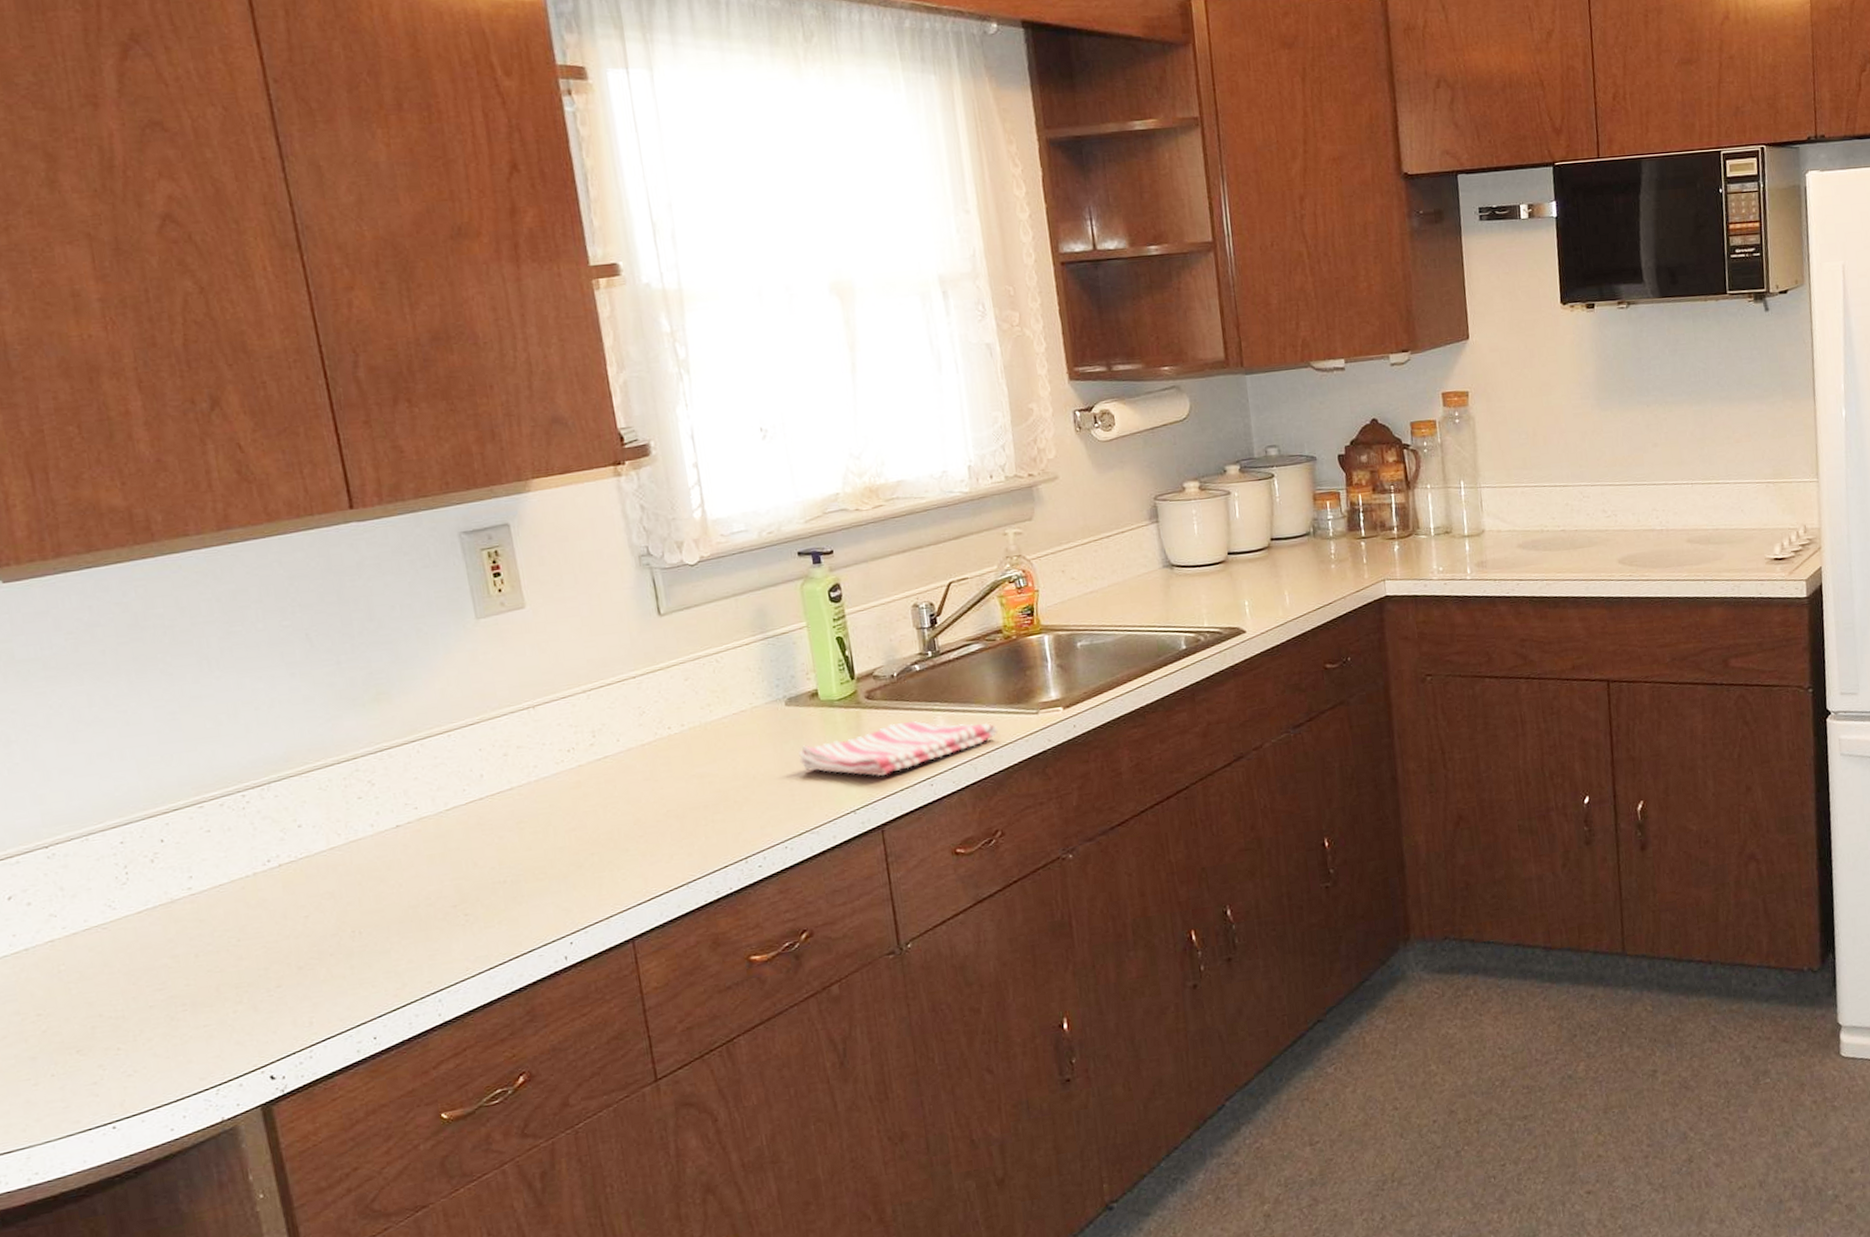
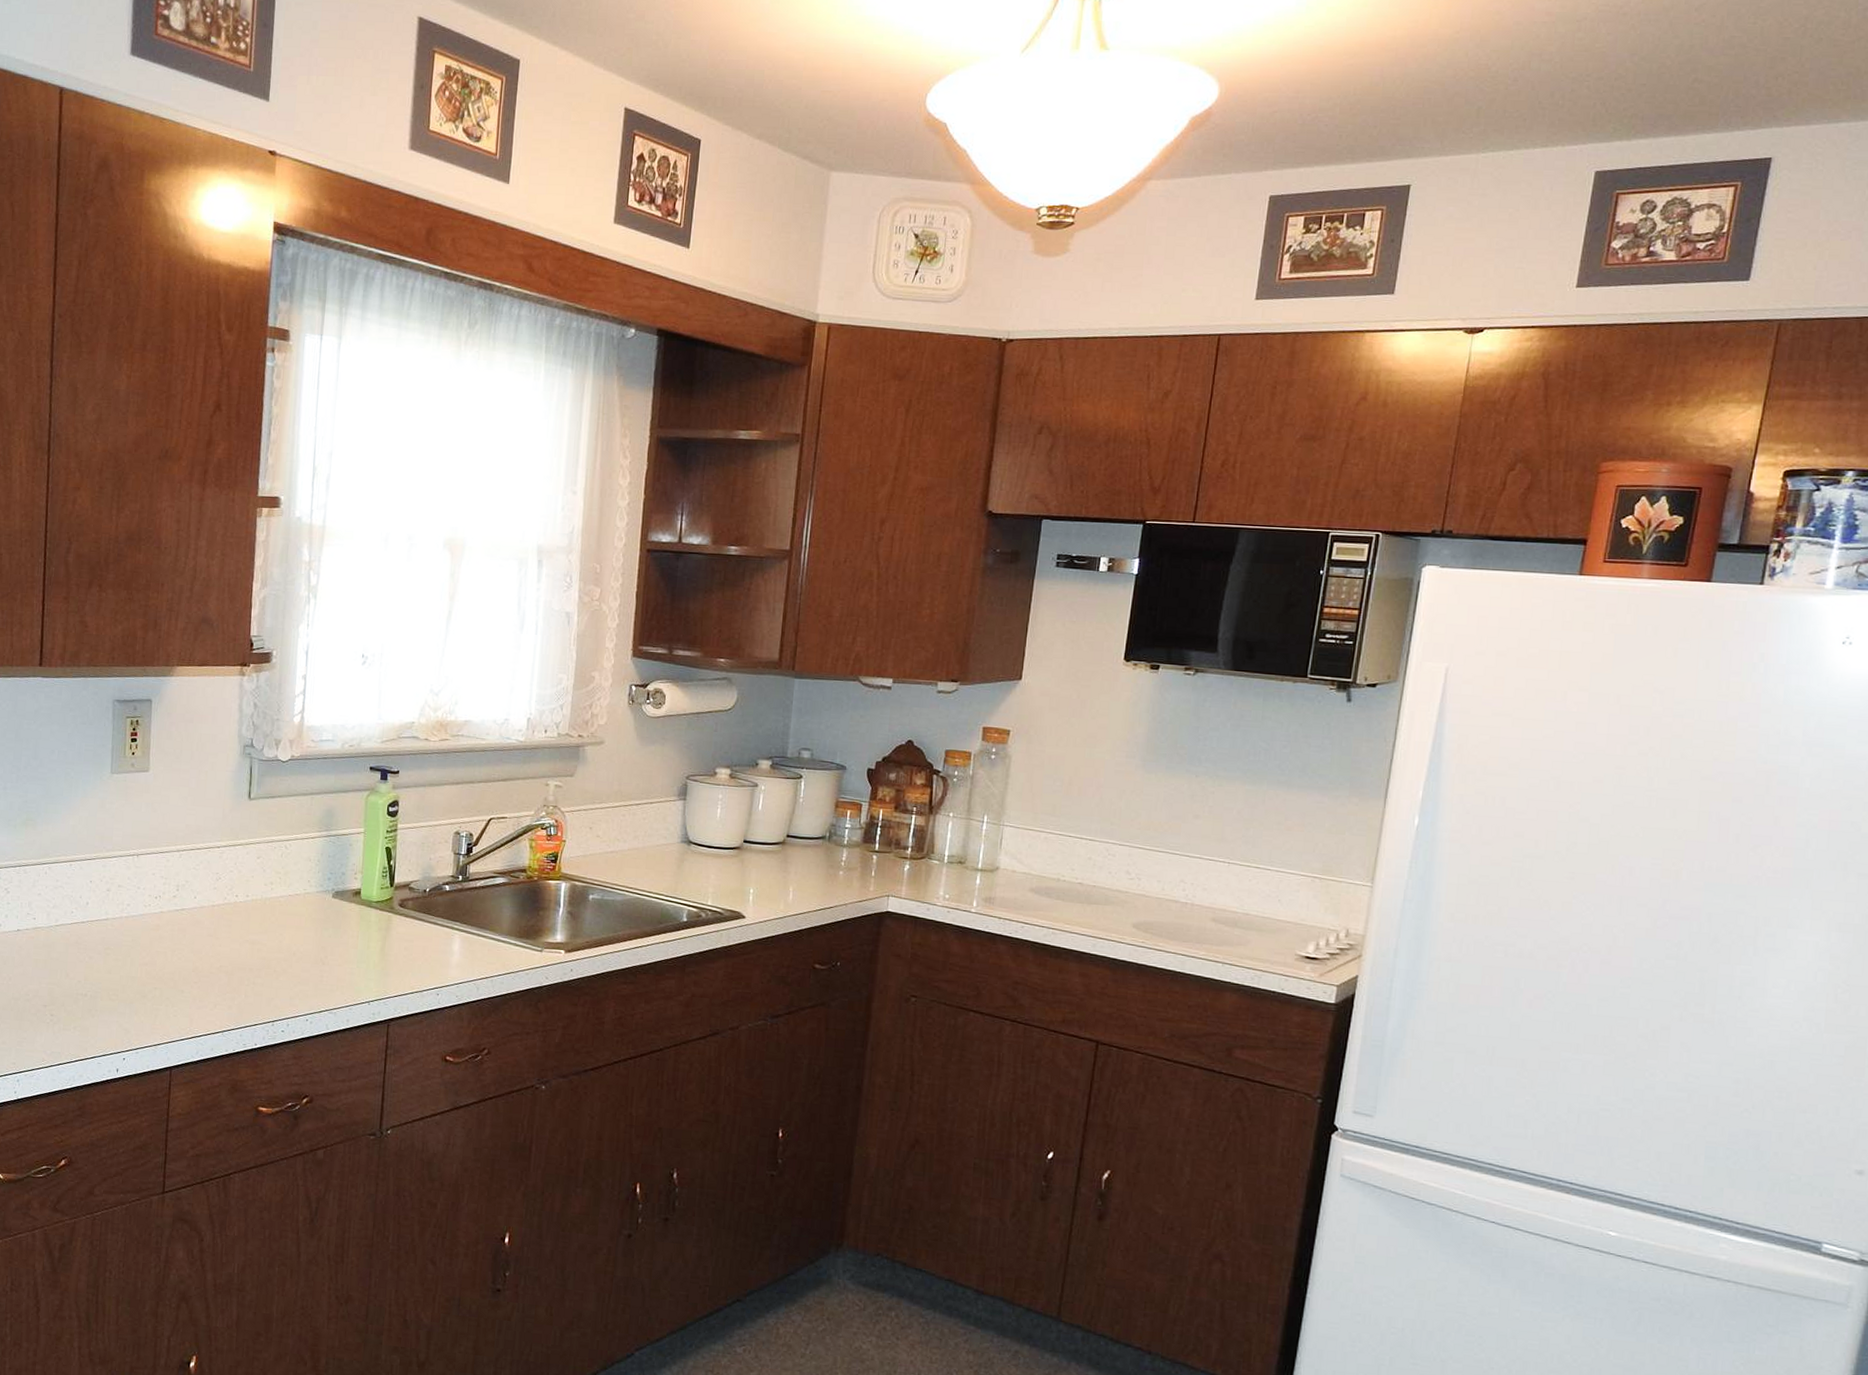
dish towel: present [798,721,998,776] -> none [334,933,505,977]

